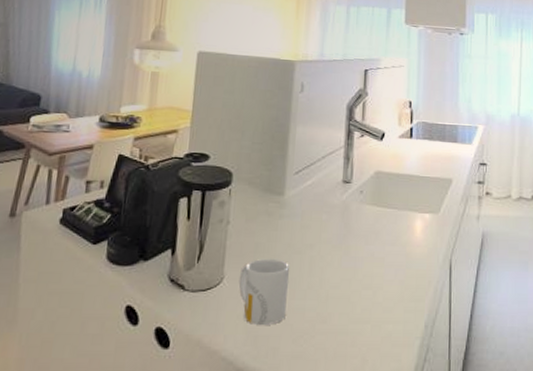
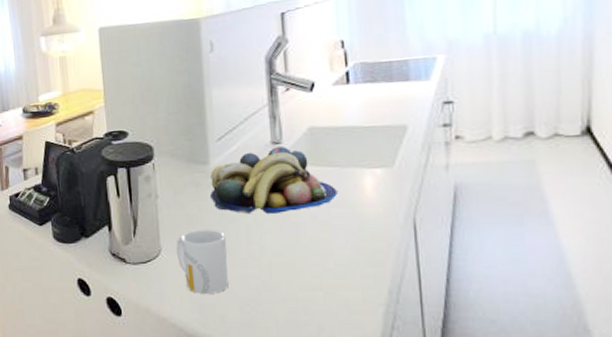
fruit bowl: none [281,186,393,248] -> present [210,147,337,214]

